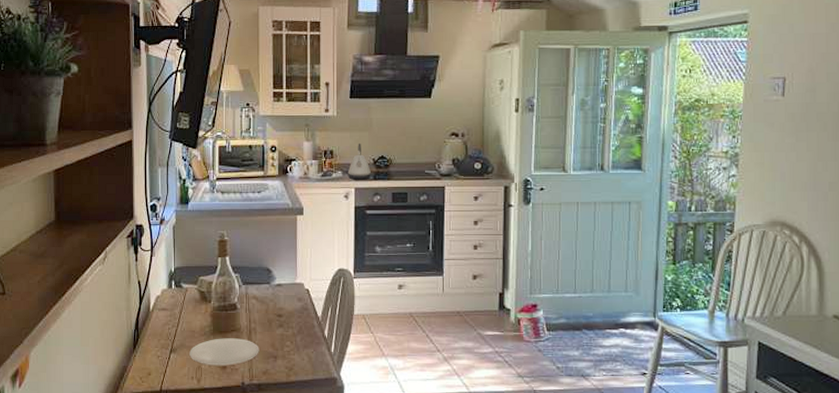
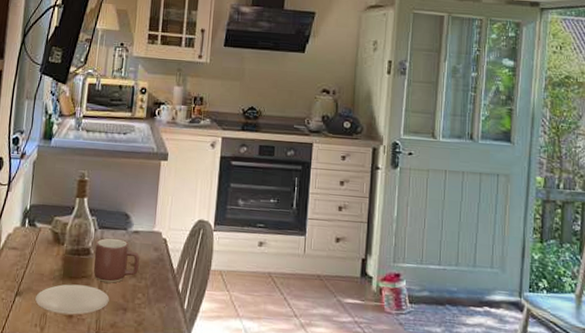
mug: none [241,292,284,334] -> present [93,237,140,283]
kettle: present [347,143,371,180] -> none [216,91,240,130]

